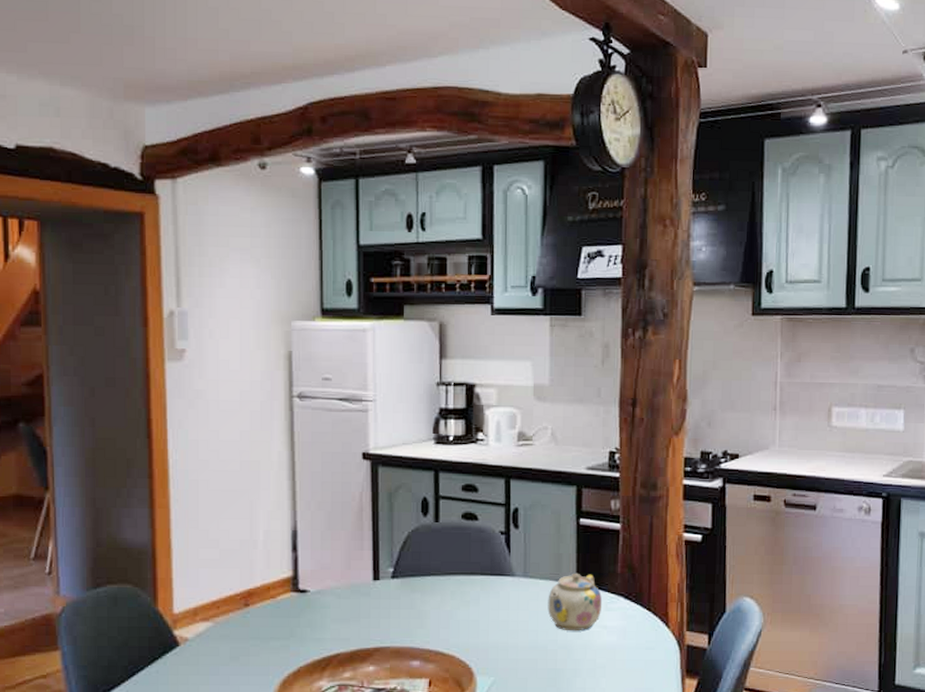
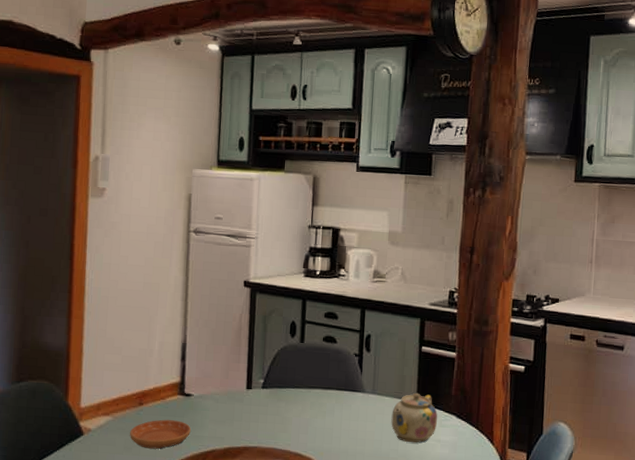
saucer: none [236,622,309,657] -> present [130,419,191,449]

